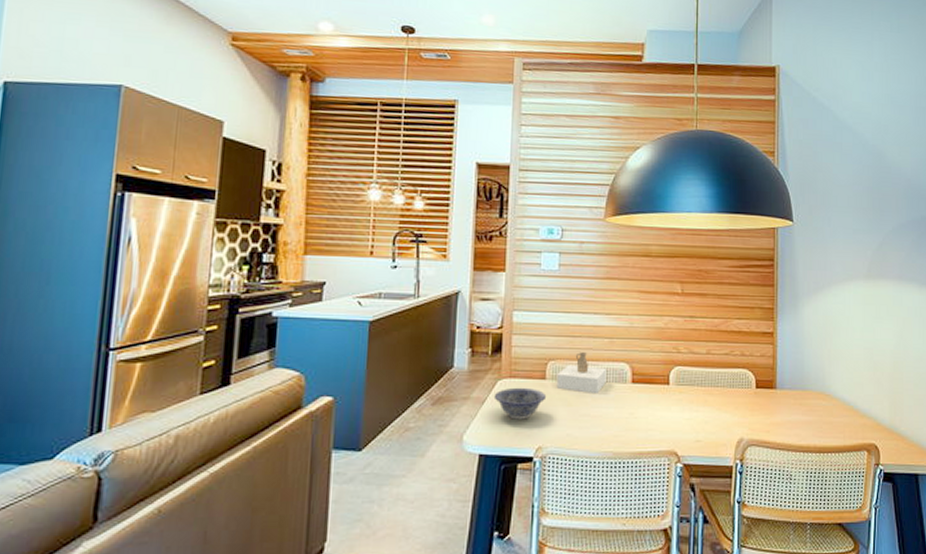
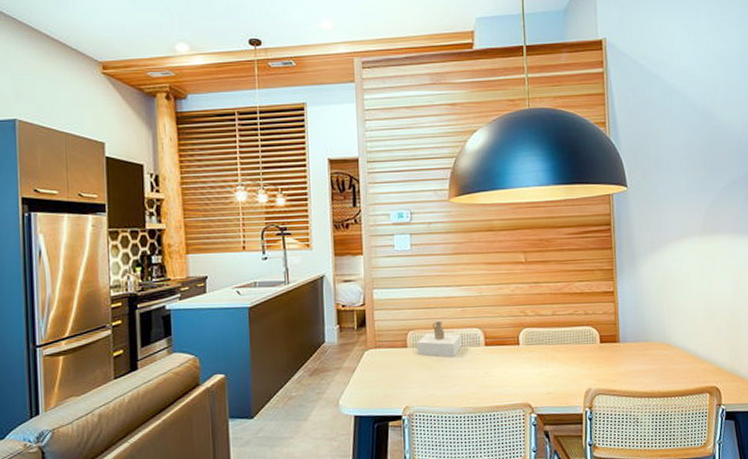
bowl: present [493,387,547,420] -> none [362,355,409,384]

